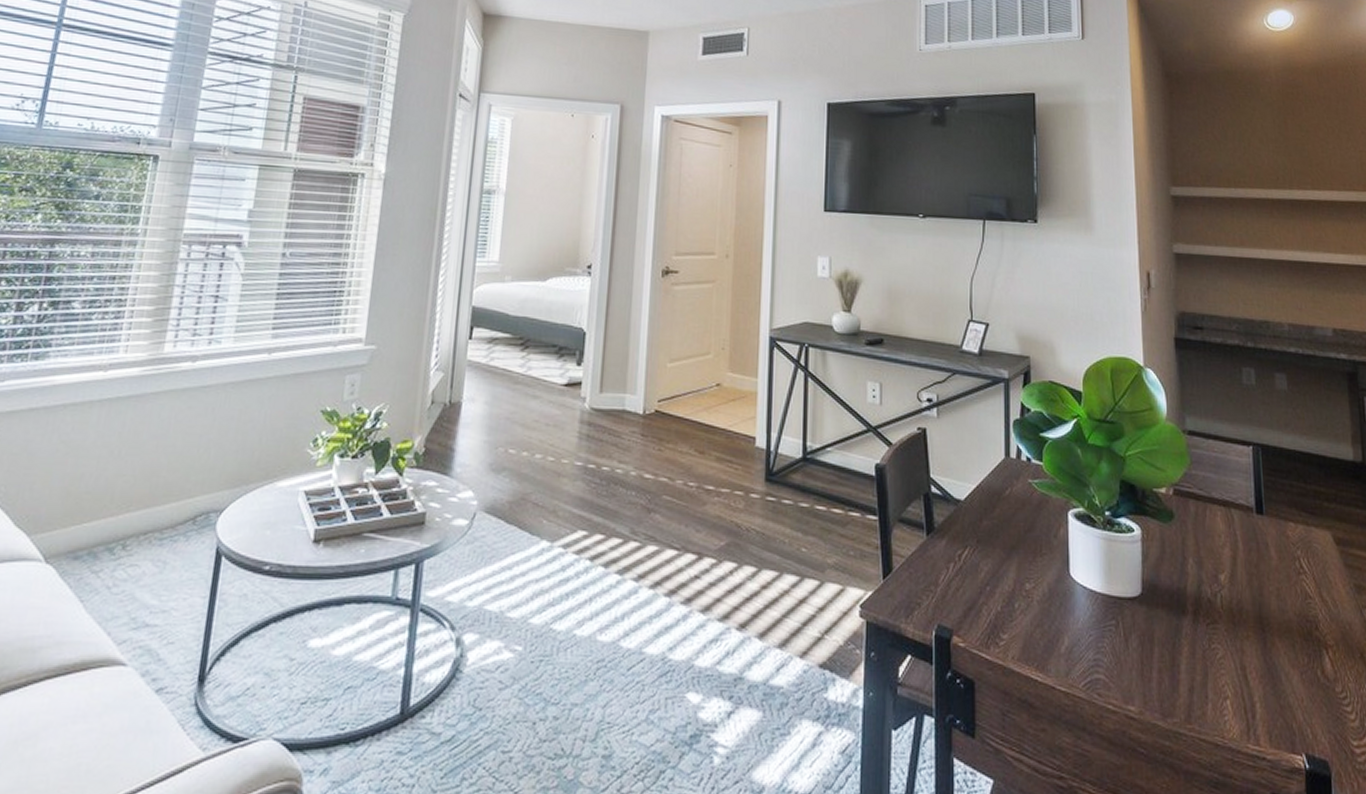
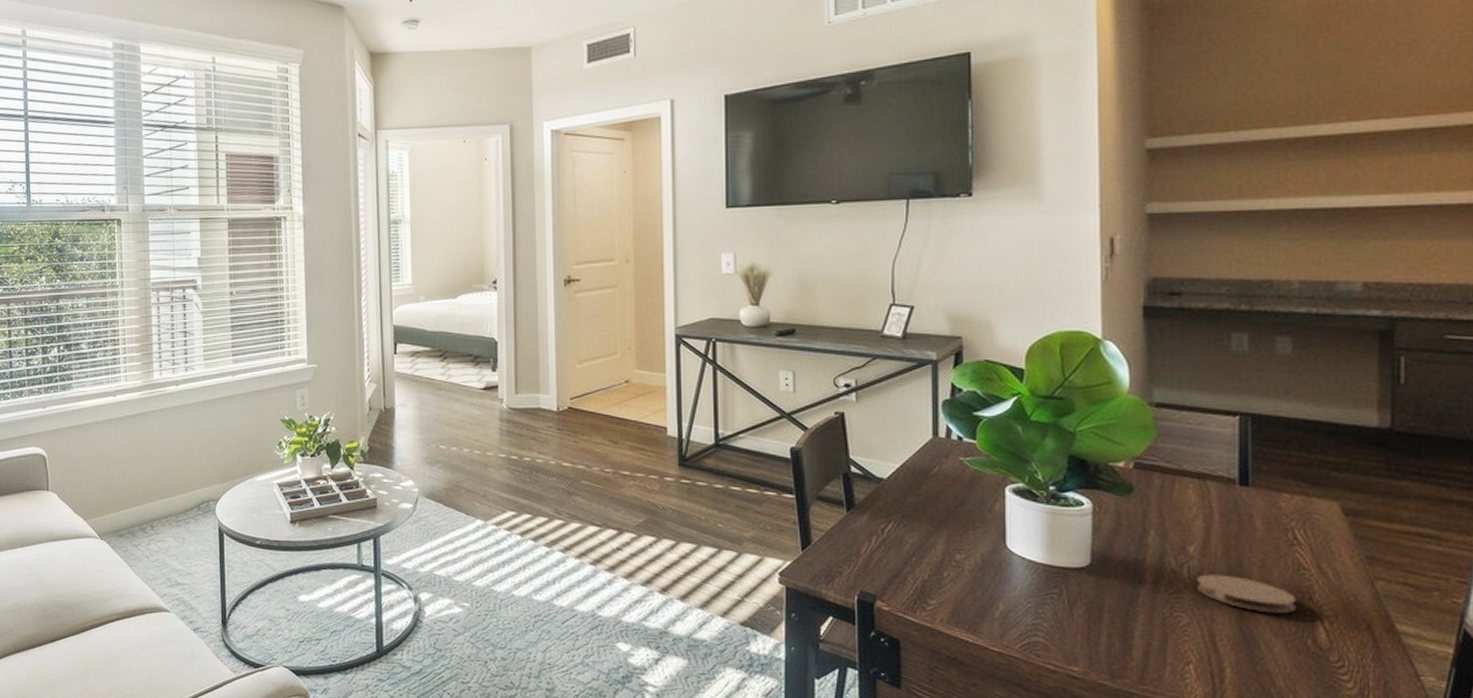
coaster: none [1228,603,1307,644] -> present [1196,574,1296,614]

